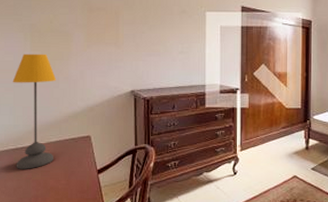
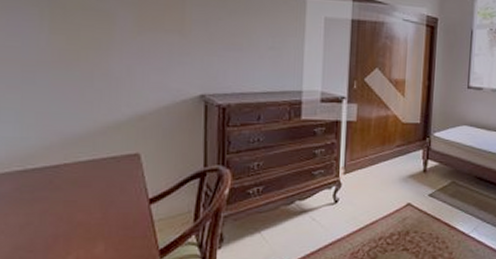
table lamp: present [12,53,57,169] -> none [19,37,90,199]

